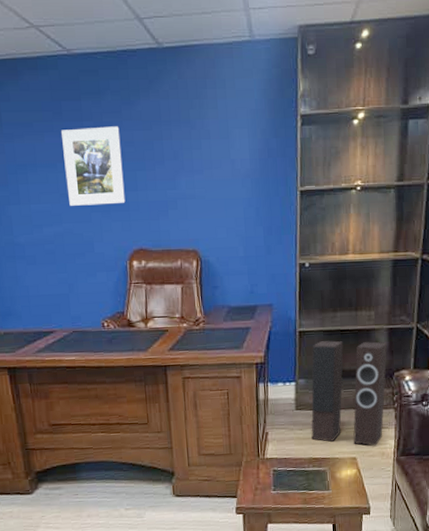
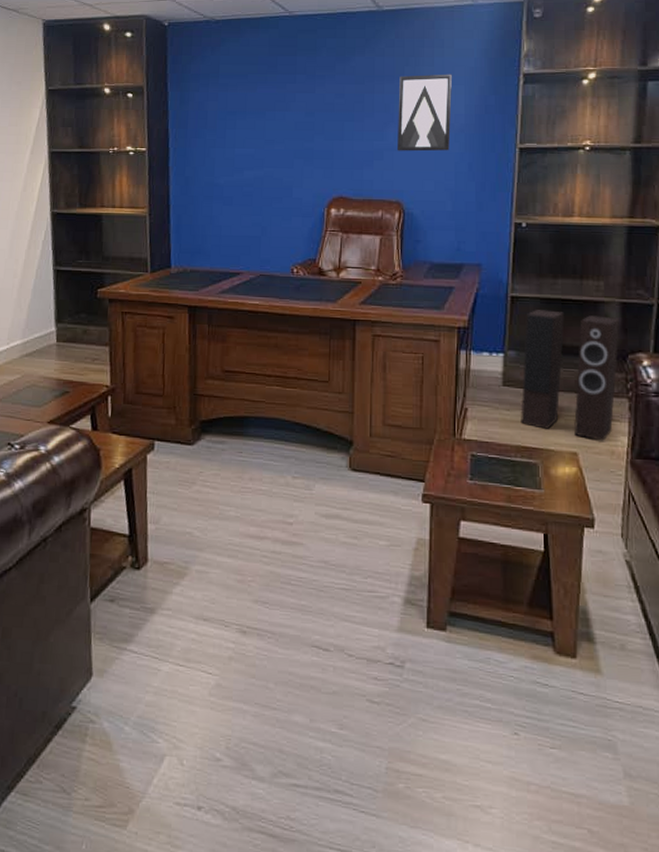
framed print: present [61,126,126,206] -> none [272,79,332,152]
wall art: none [185,117,238,200] -> present [398,74,453,152]

